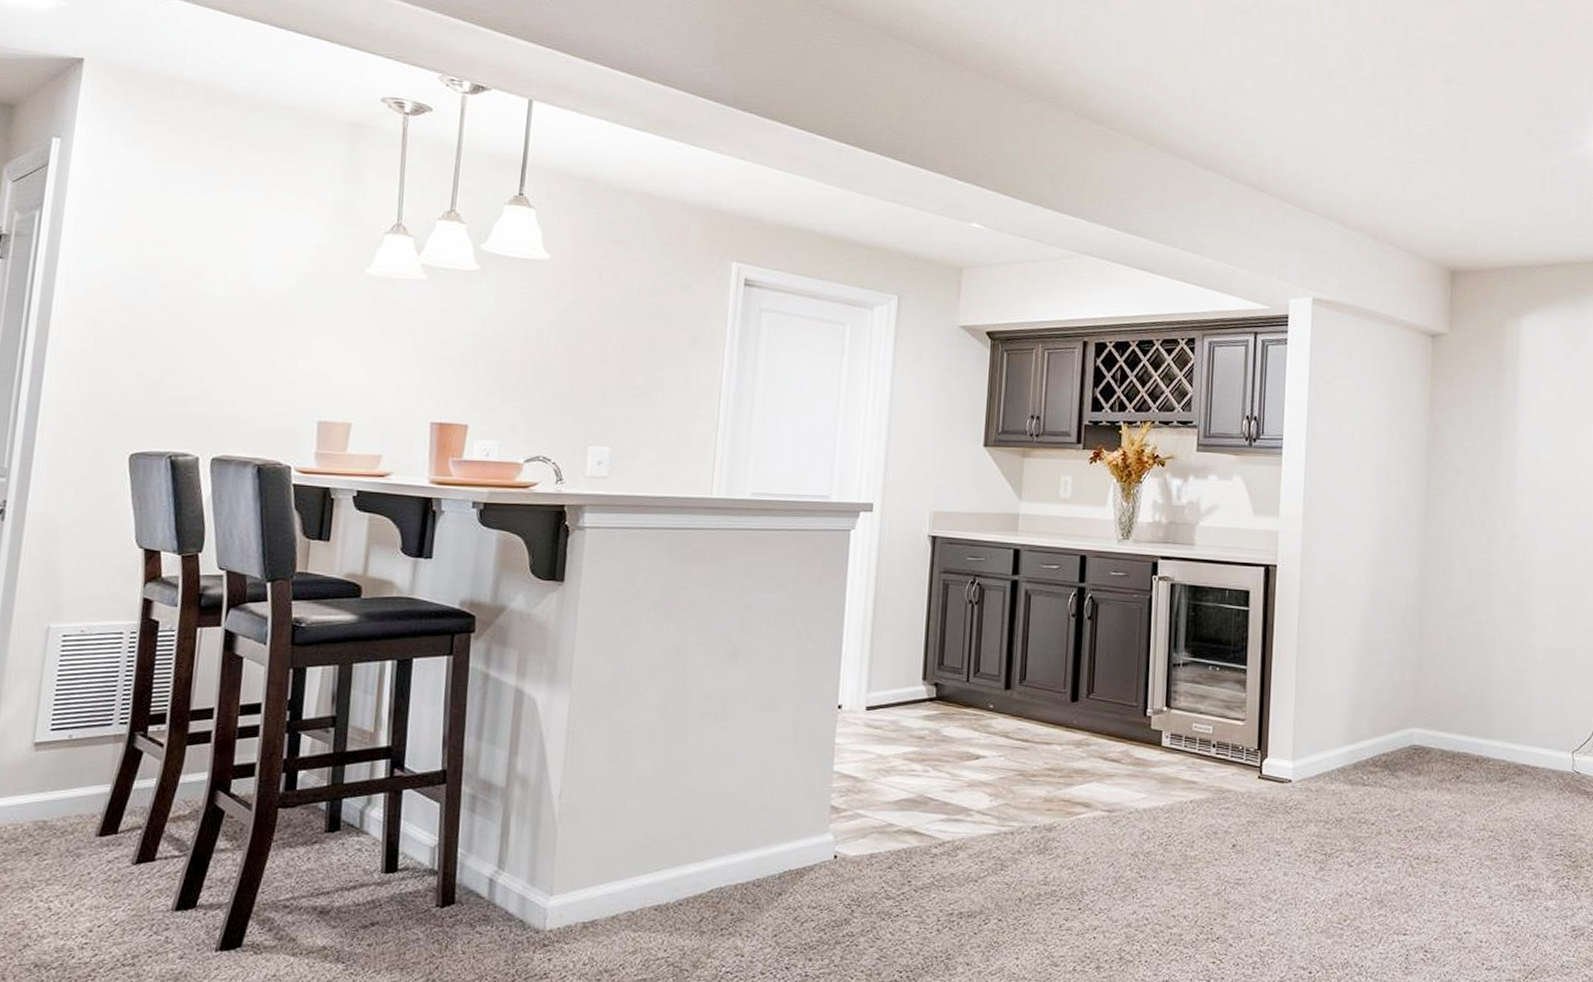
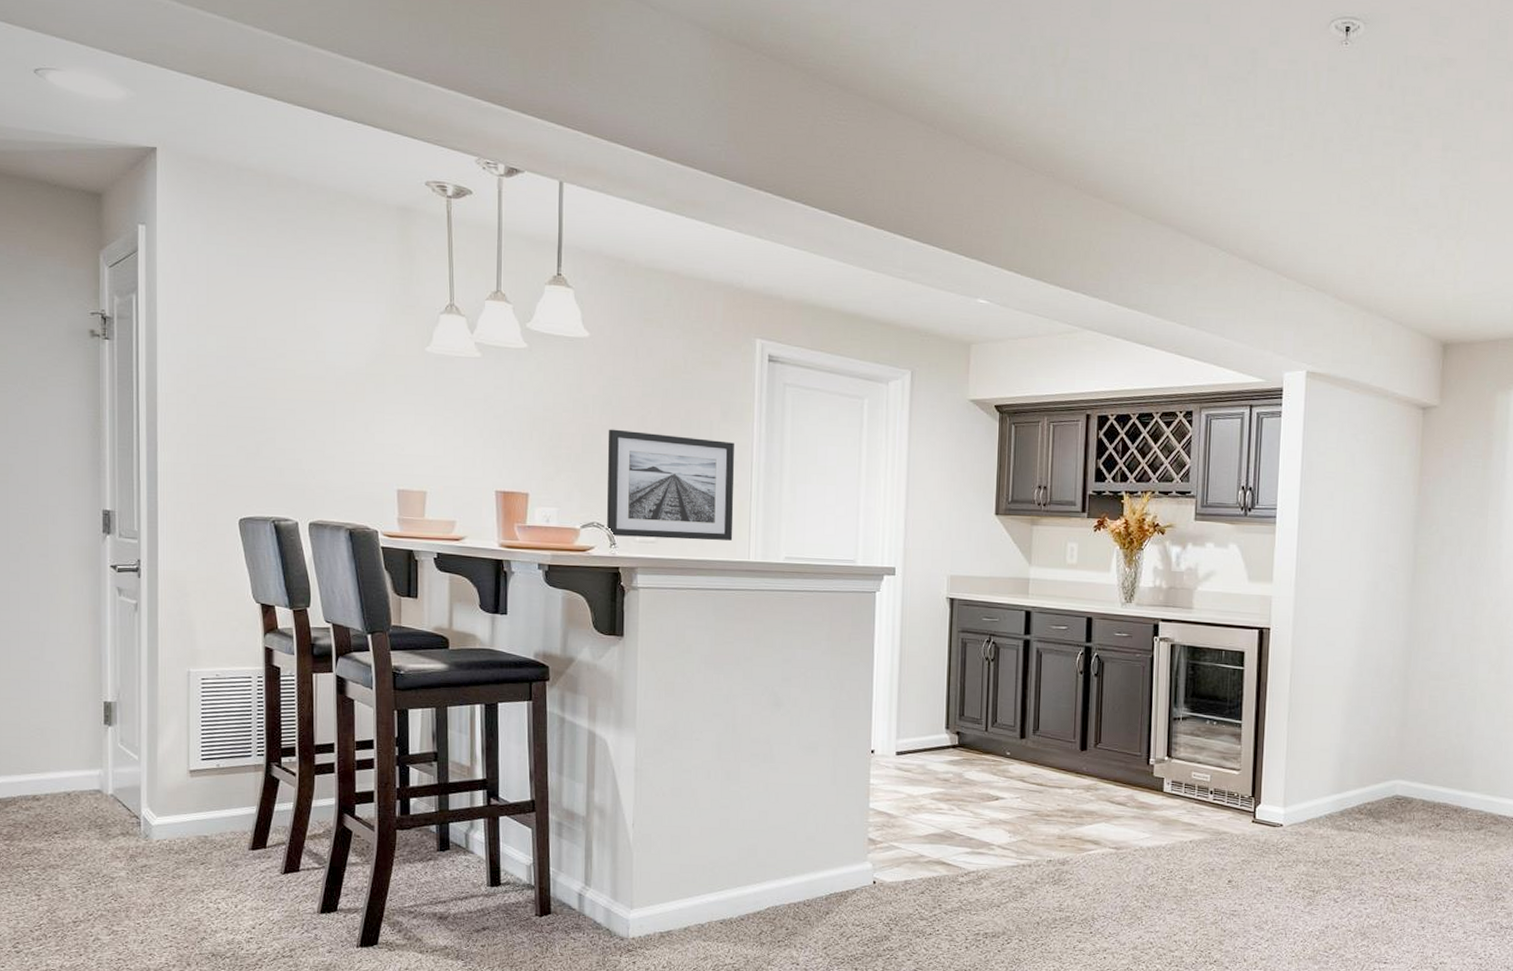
wall art: none [554,356,702,476] -> present [607,429,734,541]

